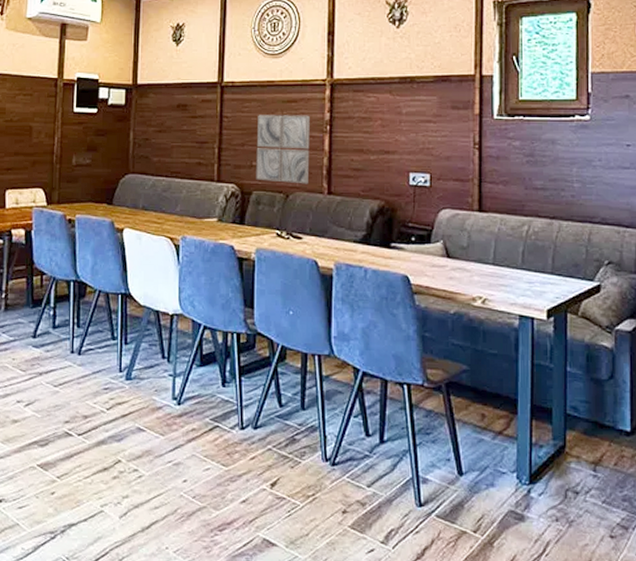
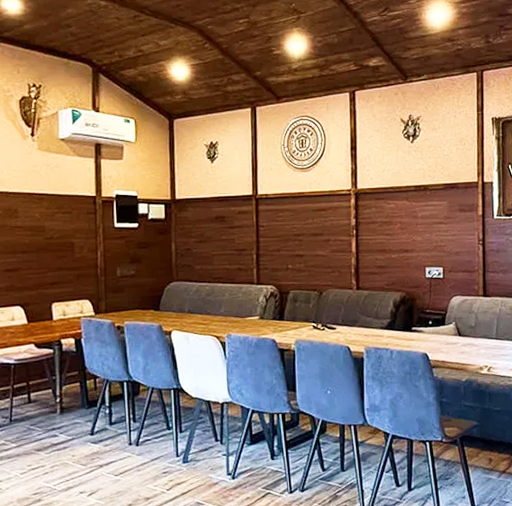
wall art: present [256,115,310,184] -> none [291,221,339,282]

